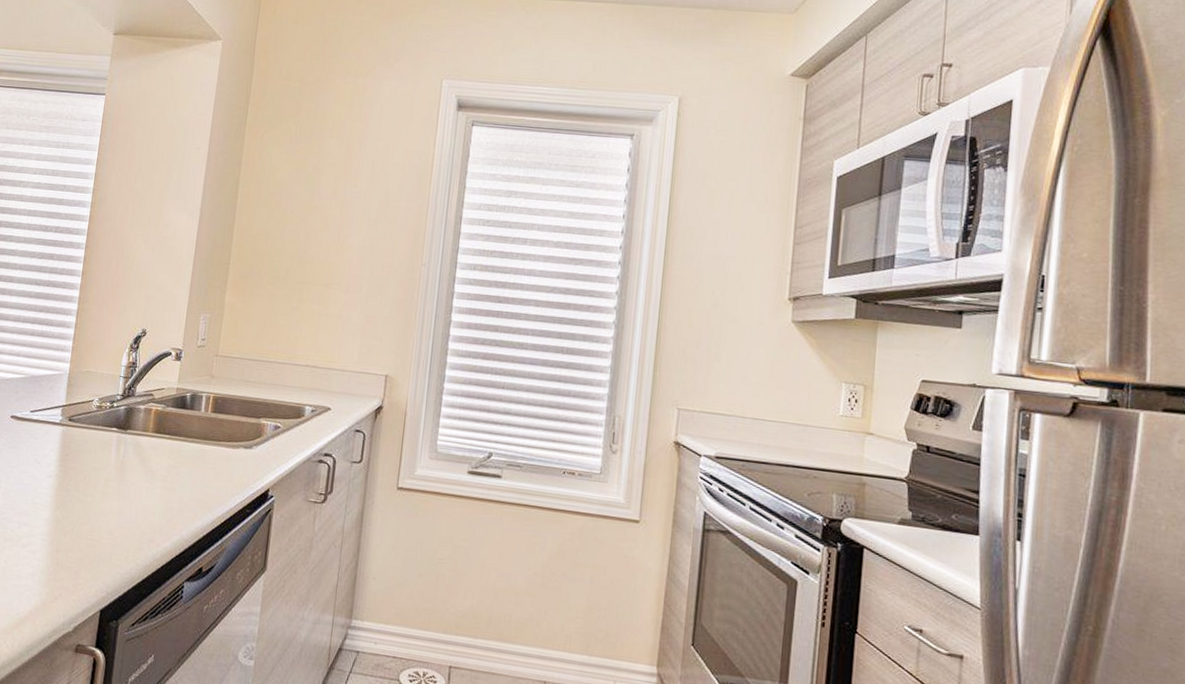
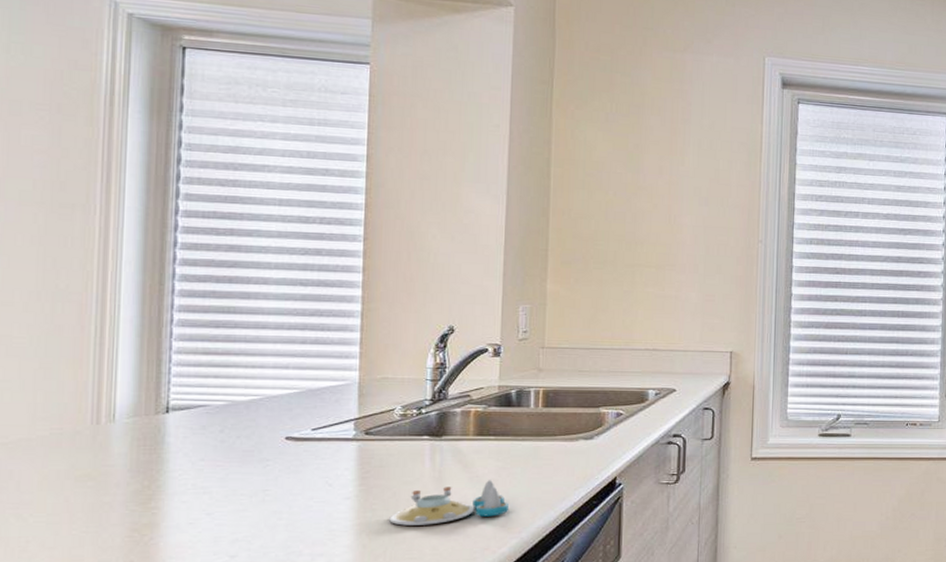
salt and pepper shaker set: none [79,476,175,511] -> present [389,480,509,526]

